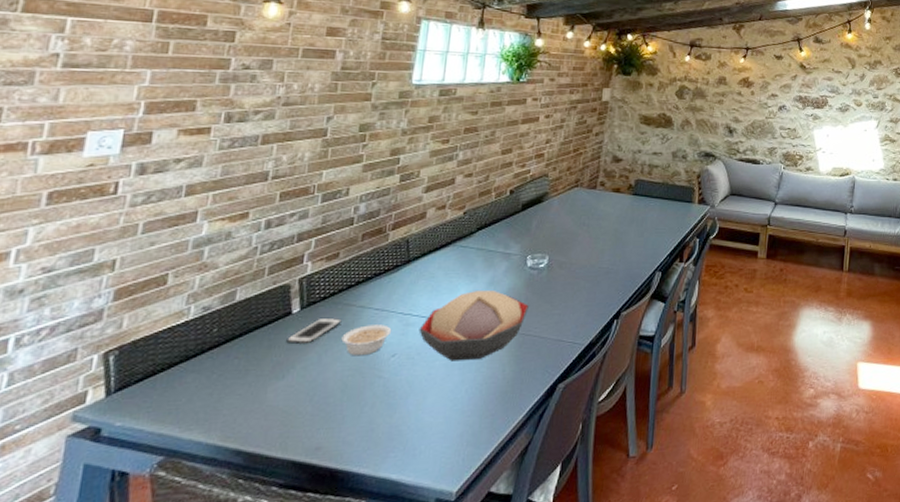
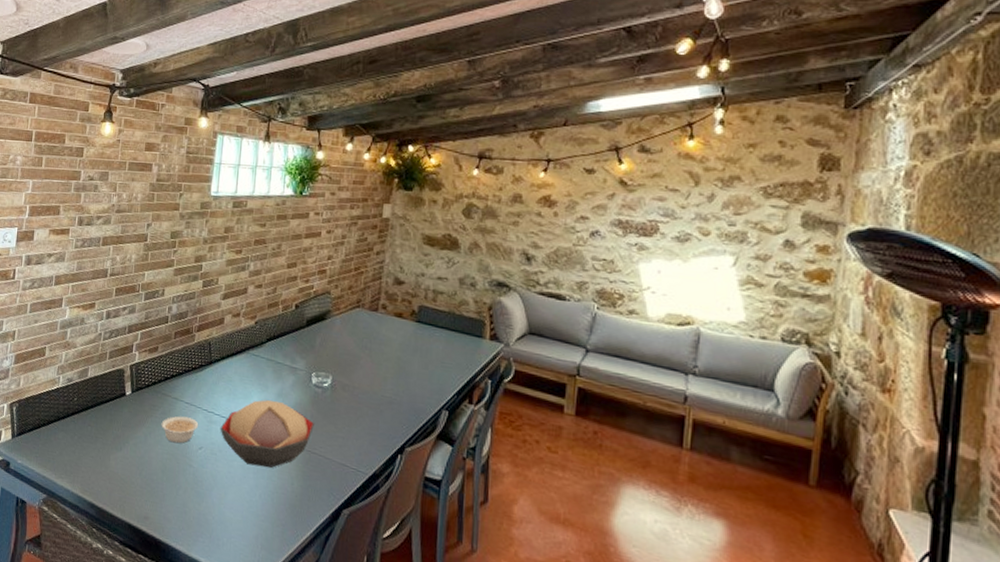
cell phone: present [286,317,342,344] -> none [122,402,161,424]

